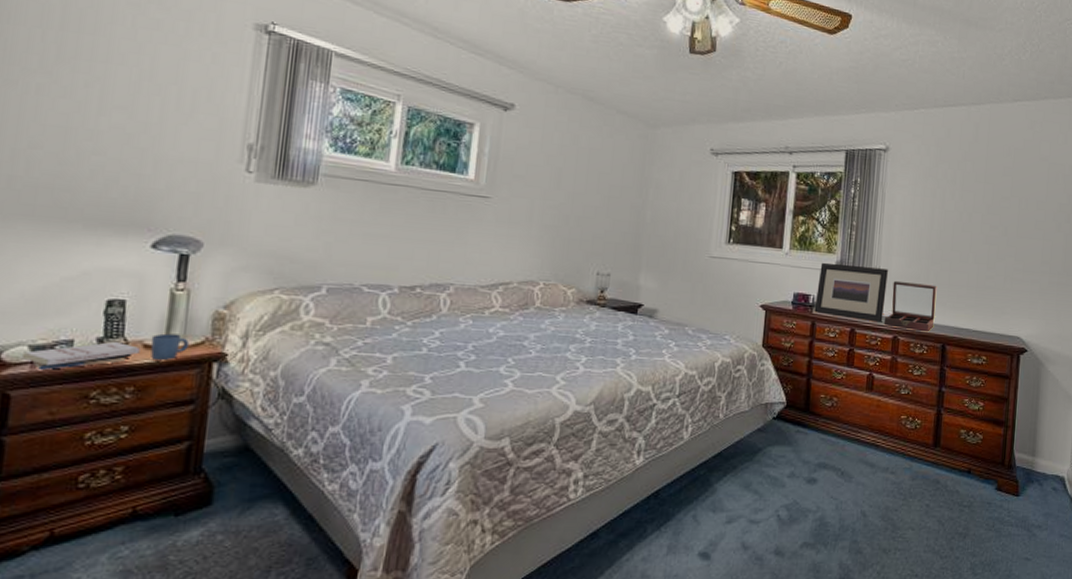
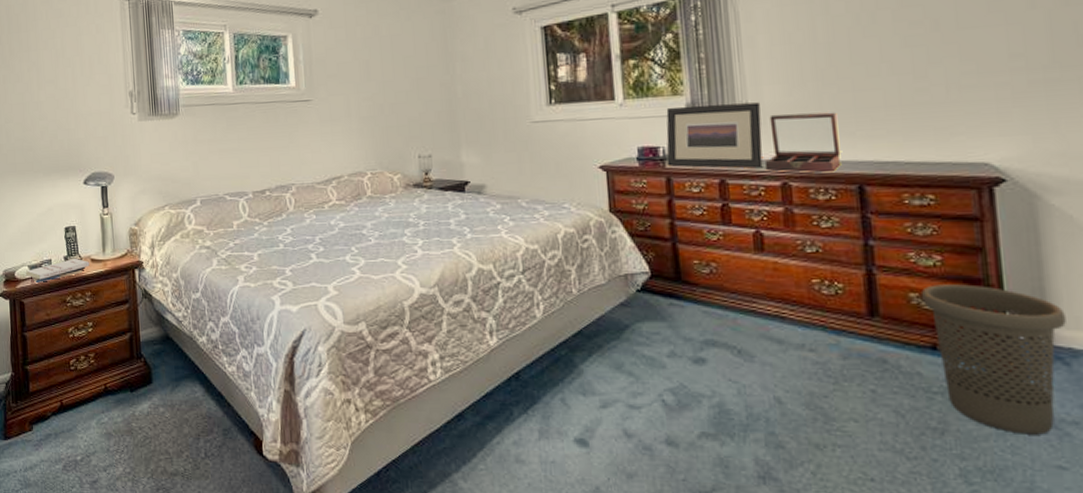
mug: present [150,333,189,361] -> none [94,249,118,271]
trash bin: none [968,424,1045,536] -> present [922,284,1066,435]

